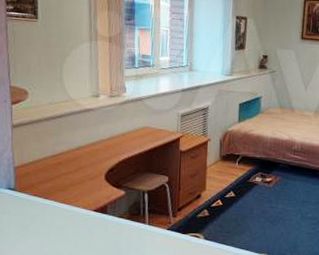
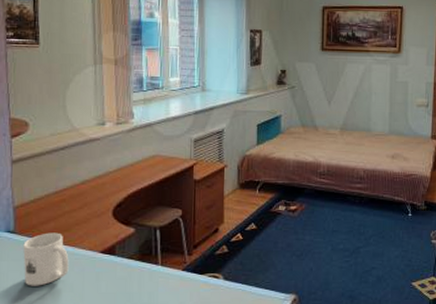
mug: none [23,191,65,238] -> present [23,232,69,286]

